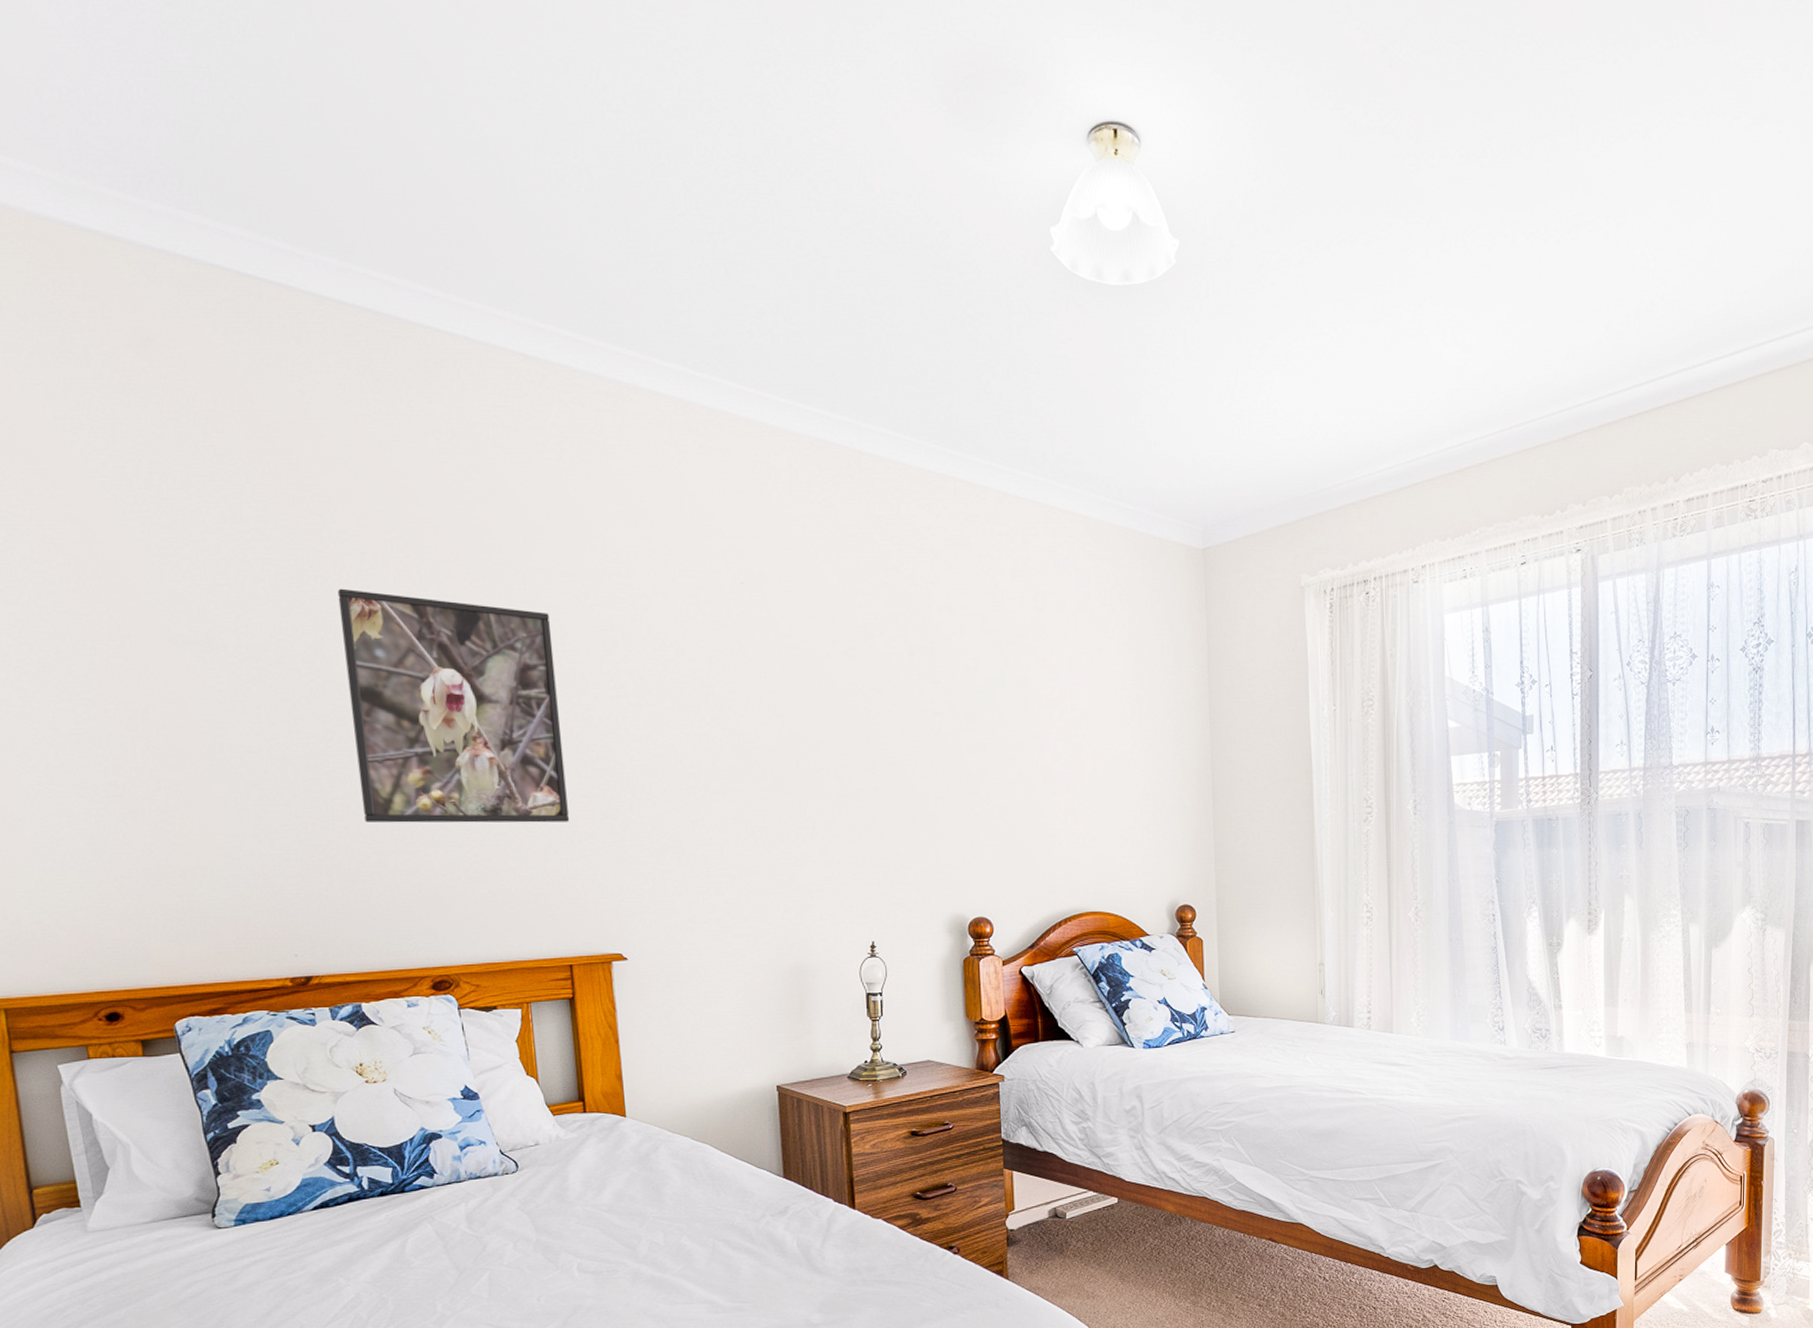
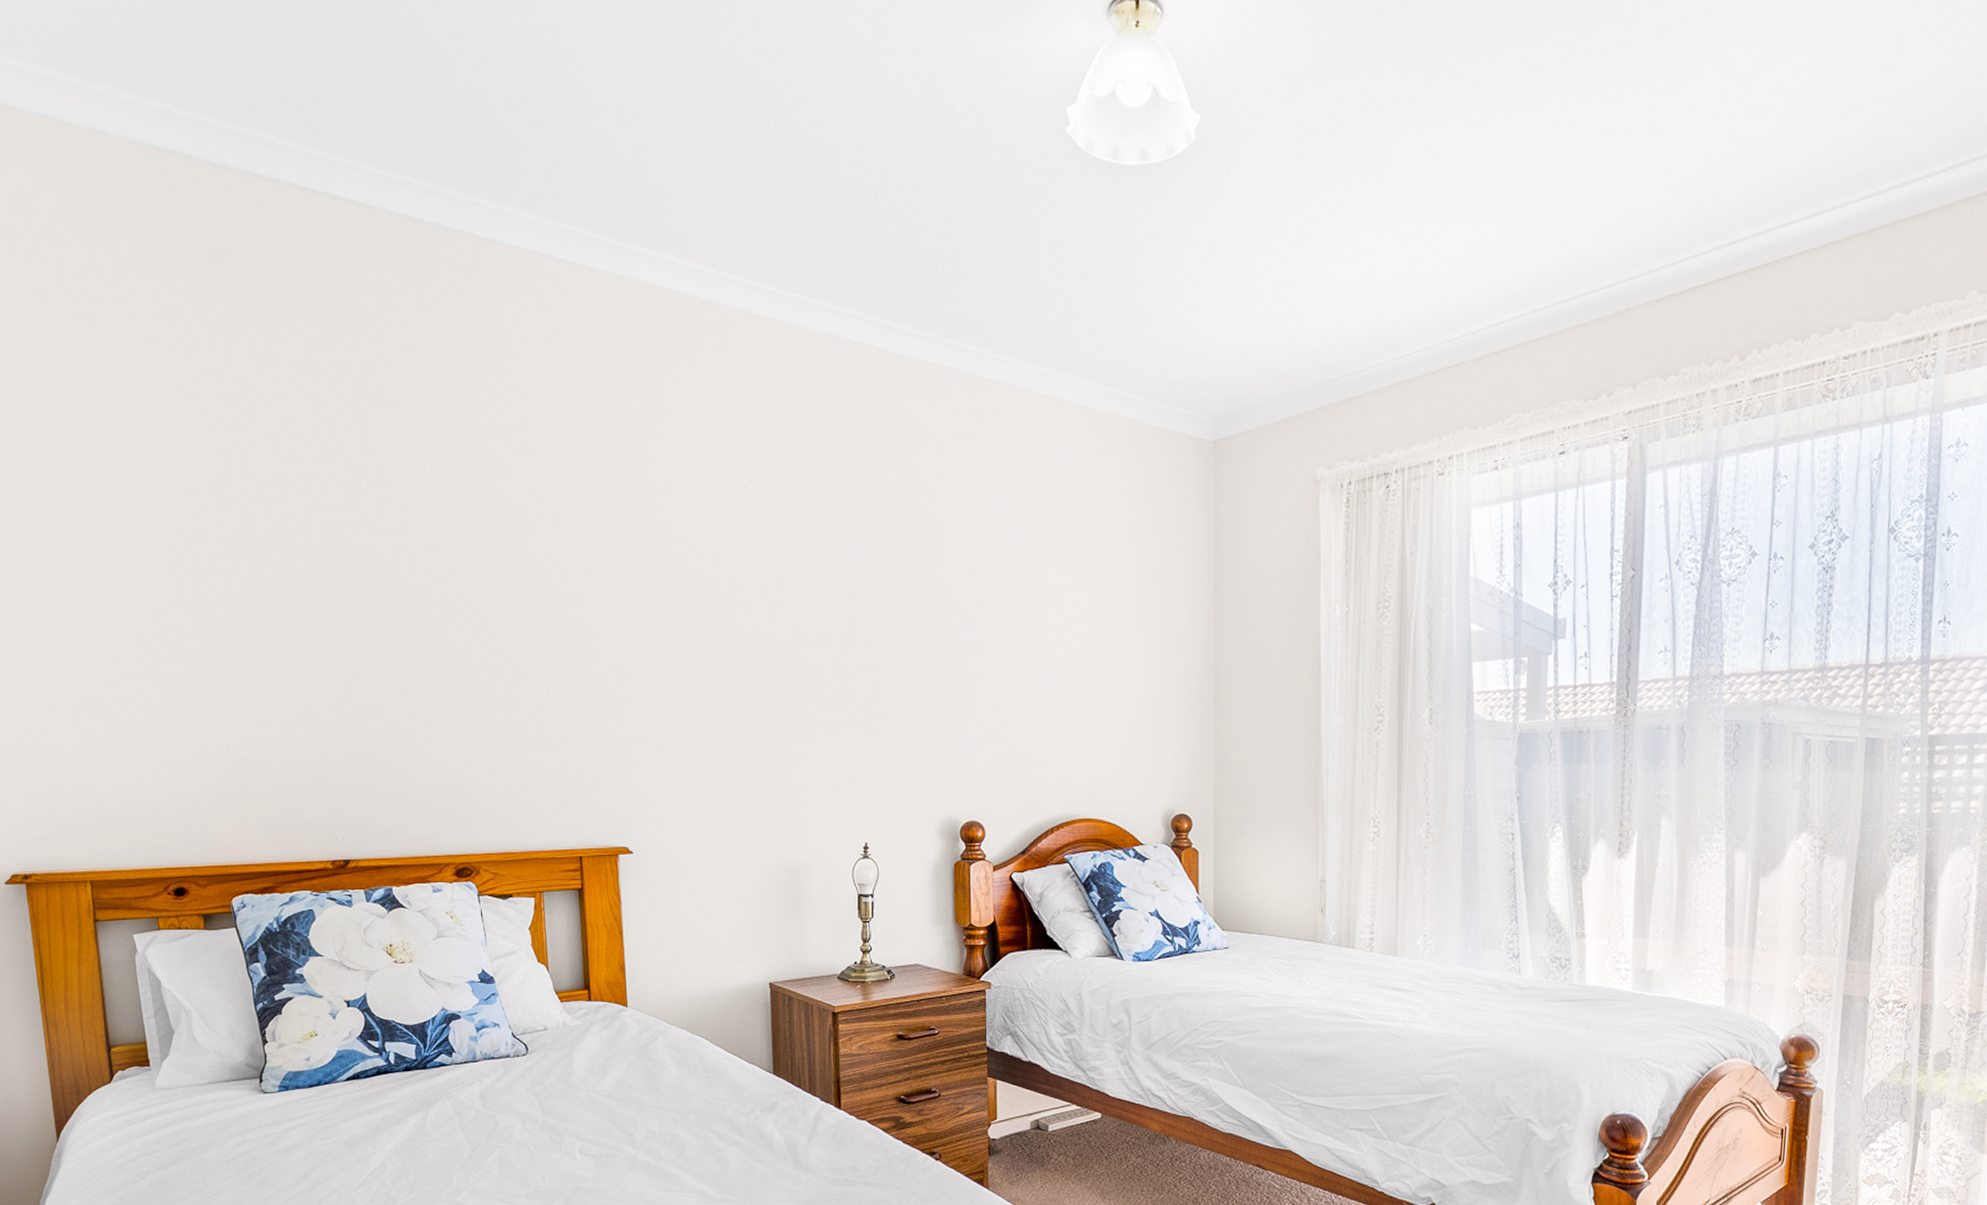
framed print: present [337,588,570,823] -> none [380,489,584,717]

